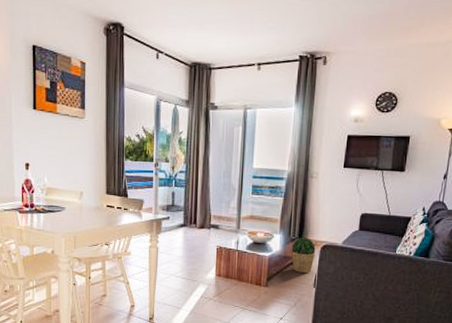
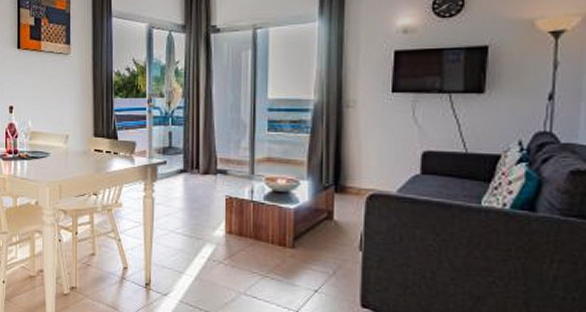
potted plant: present [291,238,316,273] -> none [326,185,359,231]

